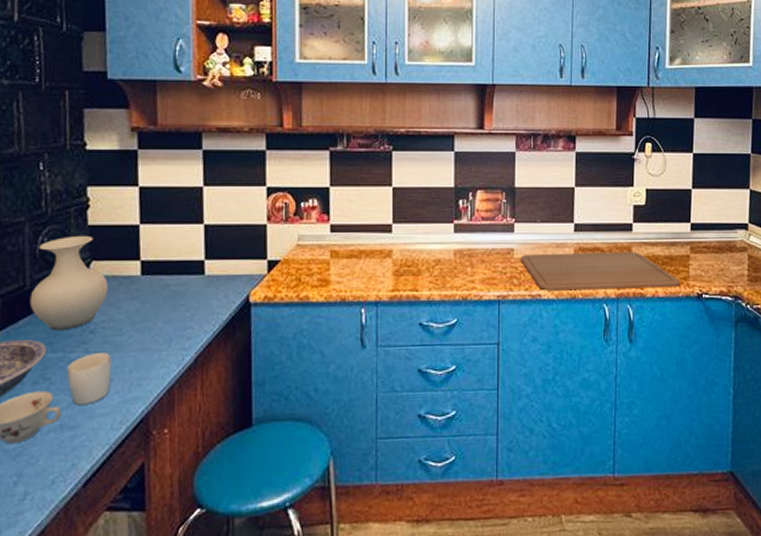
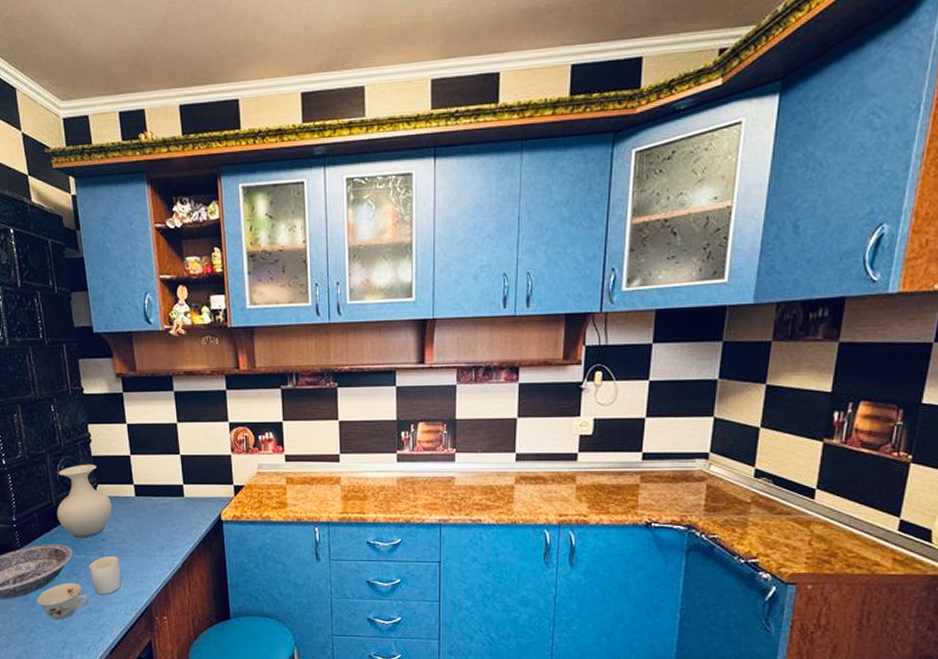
chopping board: present [520,251,681,292] -> none [461,480,628,518]

